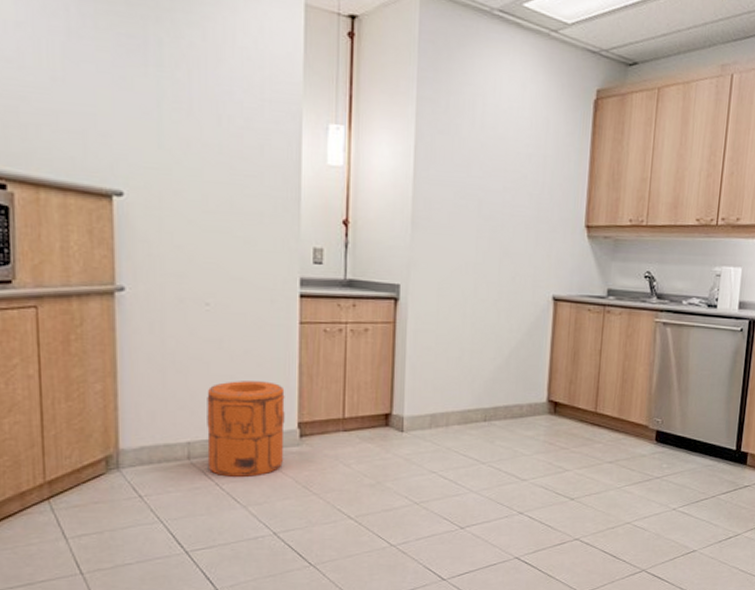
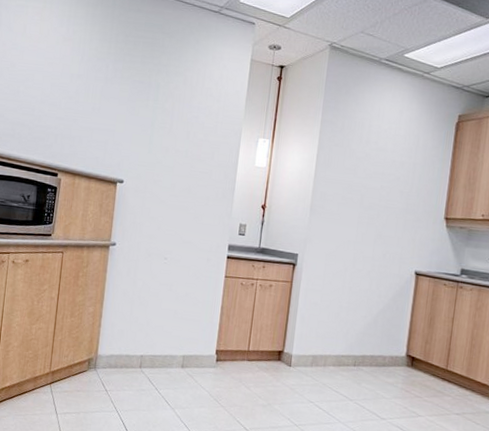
trash can: present [207,381,285,477] -> none [152,314,210,387]

